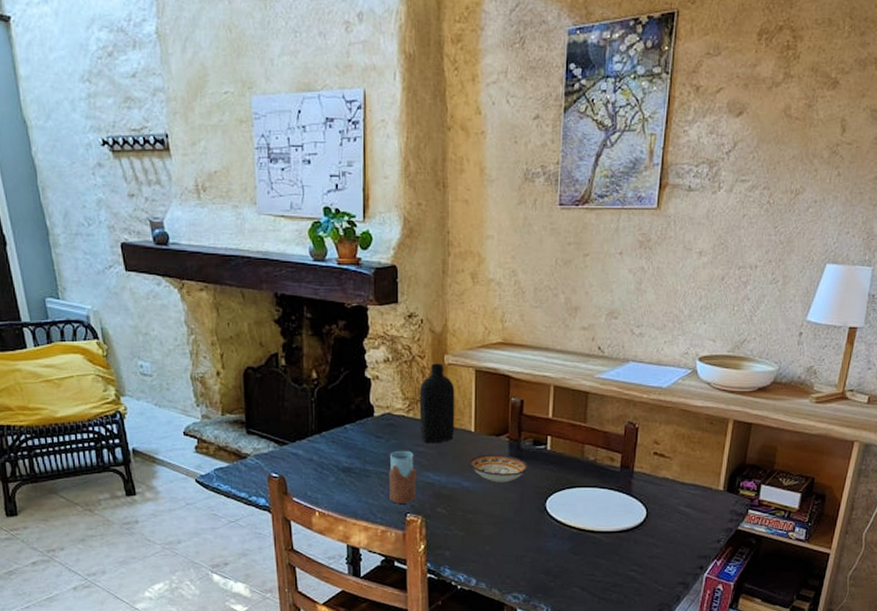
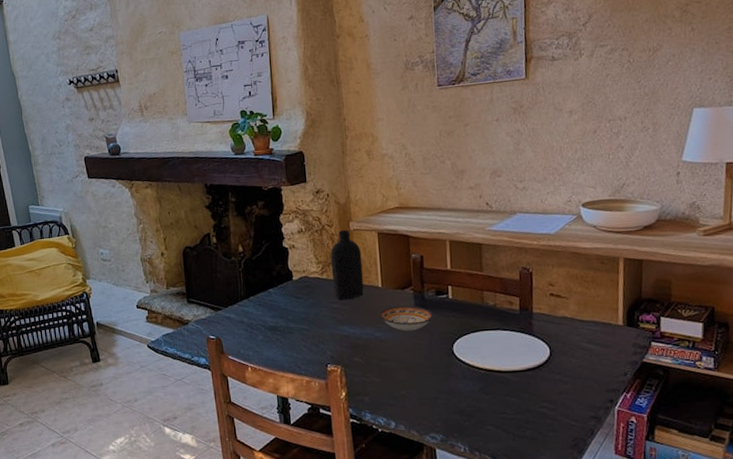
drinking glass: present [389,450,418,503] -> none [308,308,335,356]

